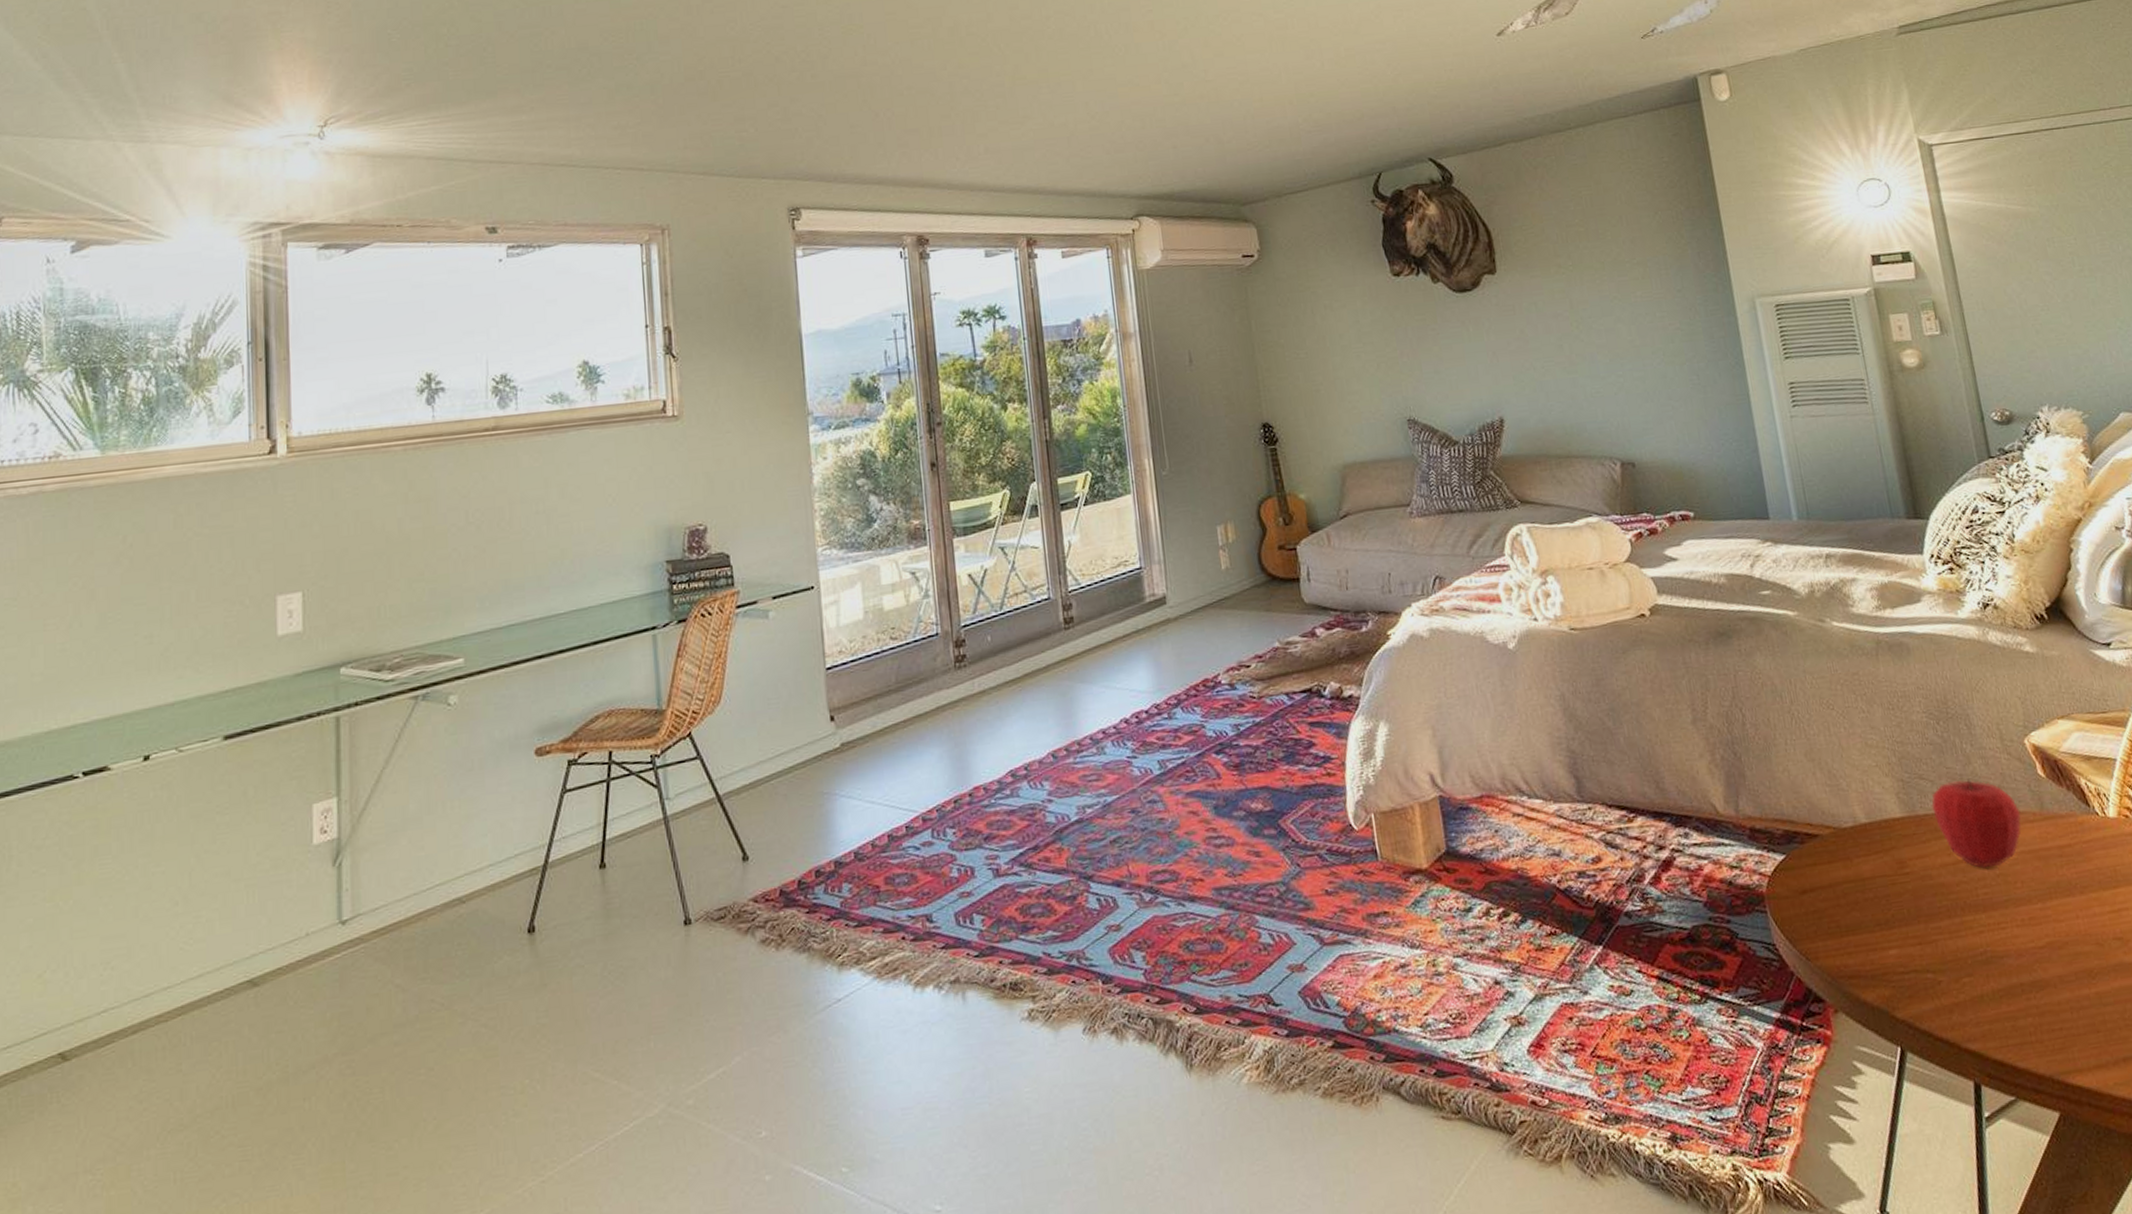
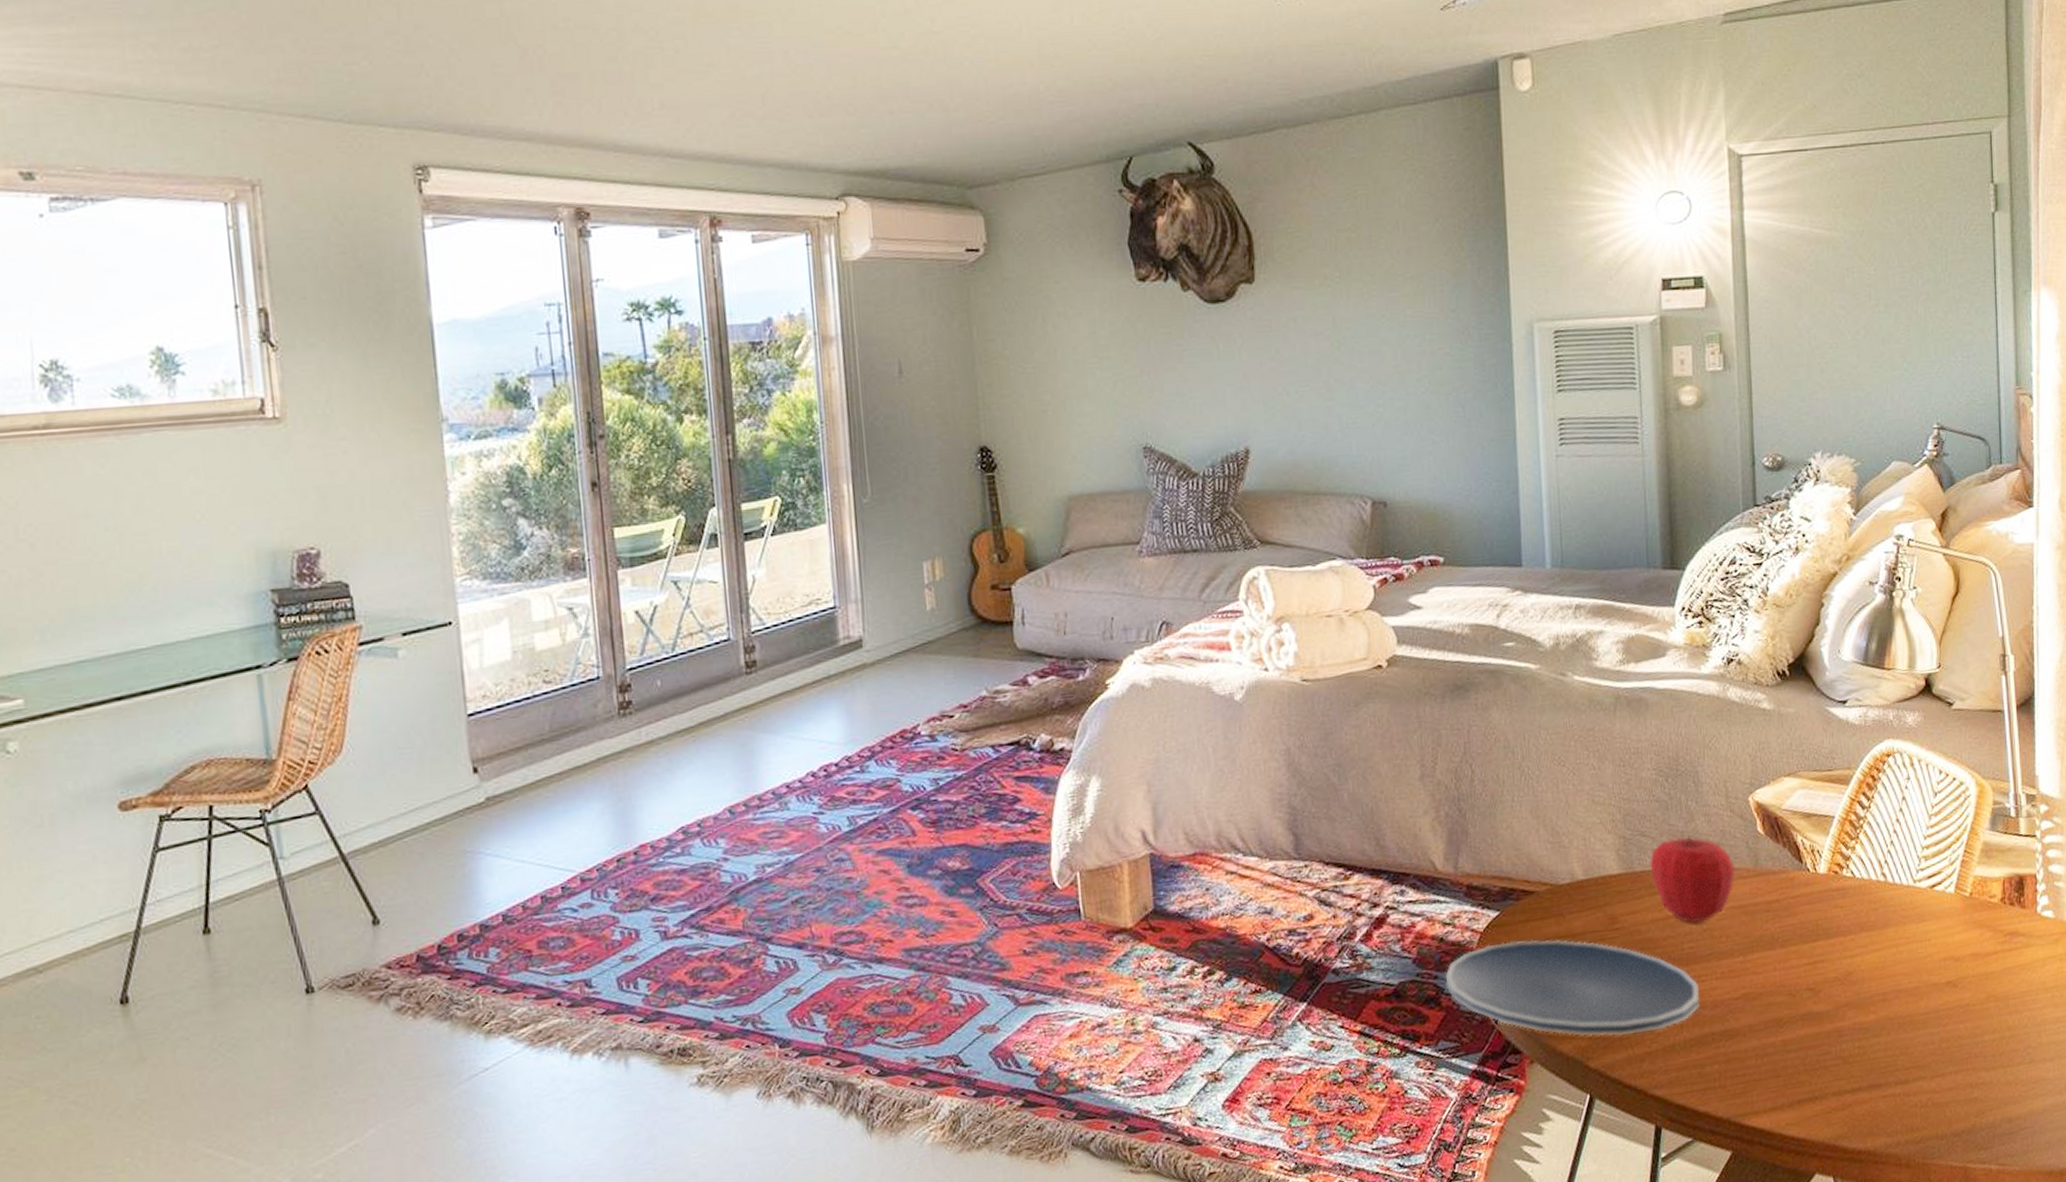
plate: none [1737,883,2003,985] -> present [1445,939,1699,1037]

